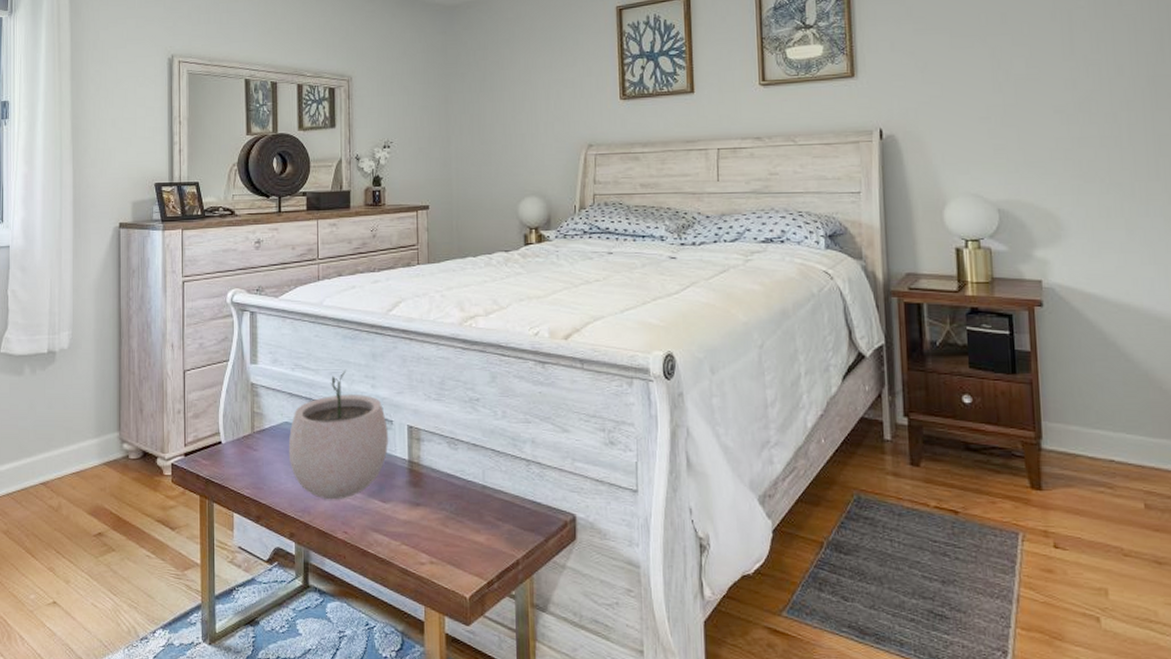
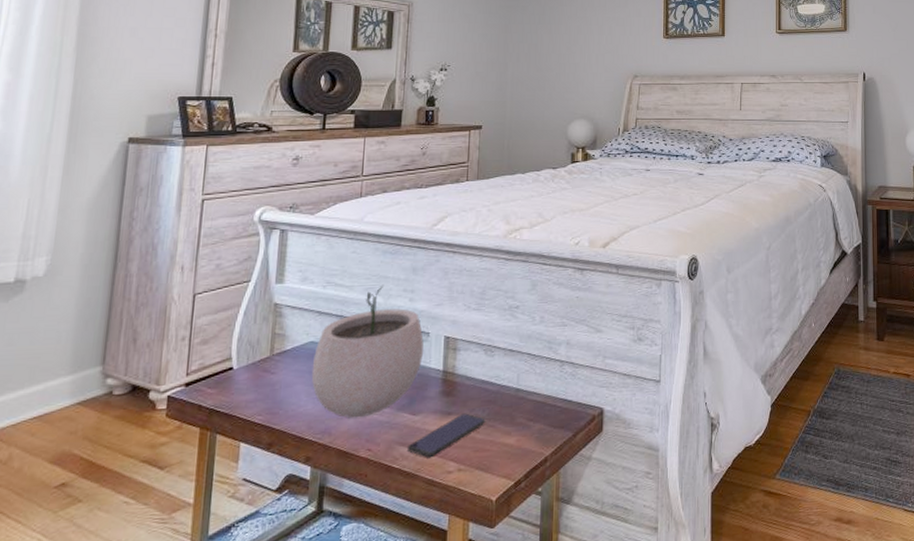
smartphone: none [380,505,454,547] -> present [406,413,486,458]

